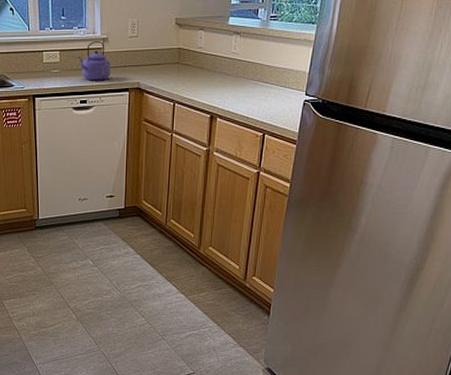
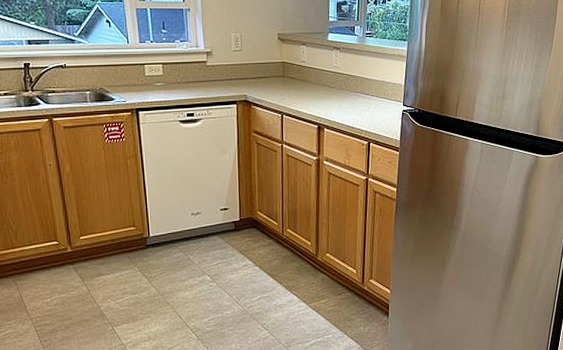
kettle: present [77,41,111,81] -> none [181,55,217,94]

